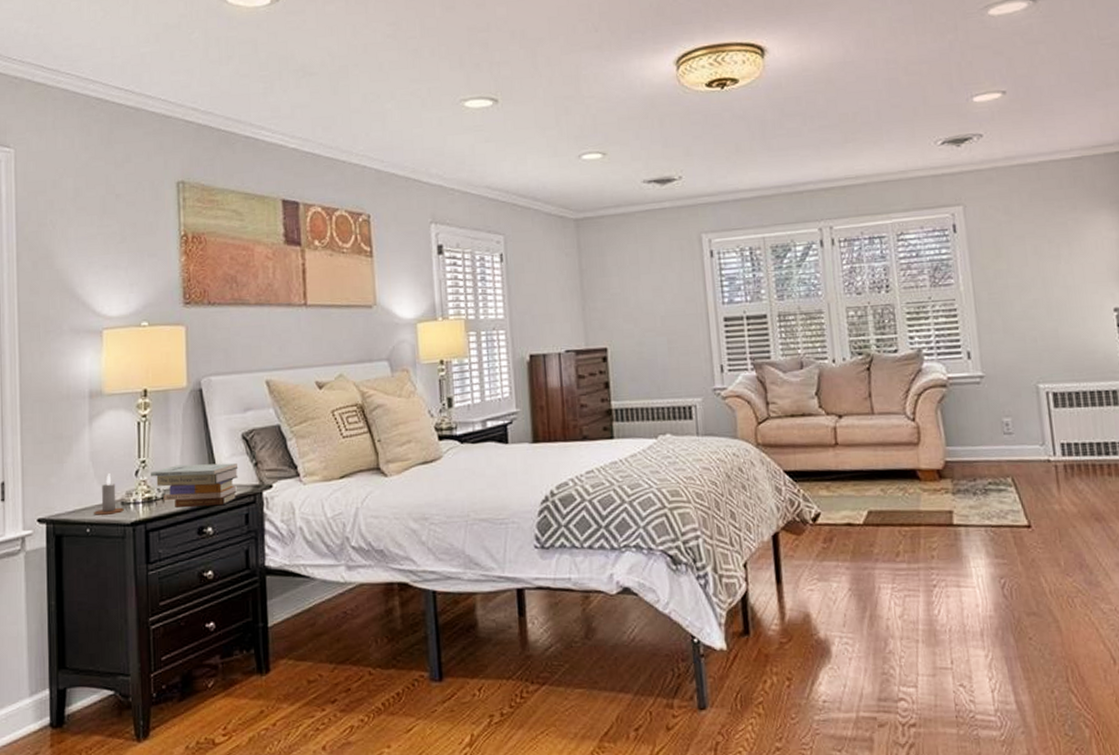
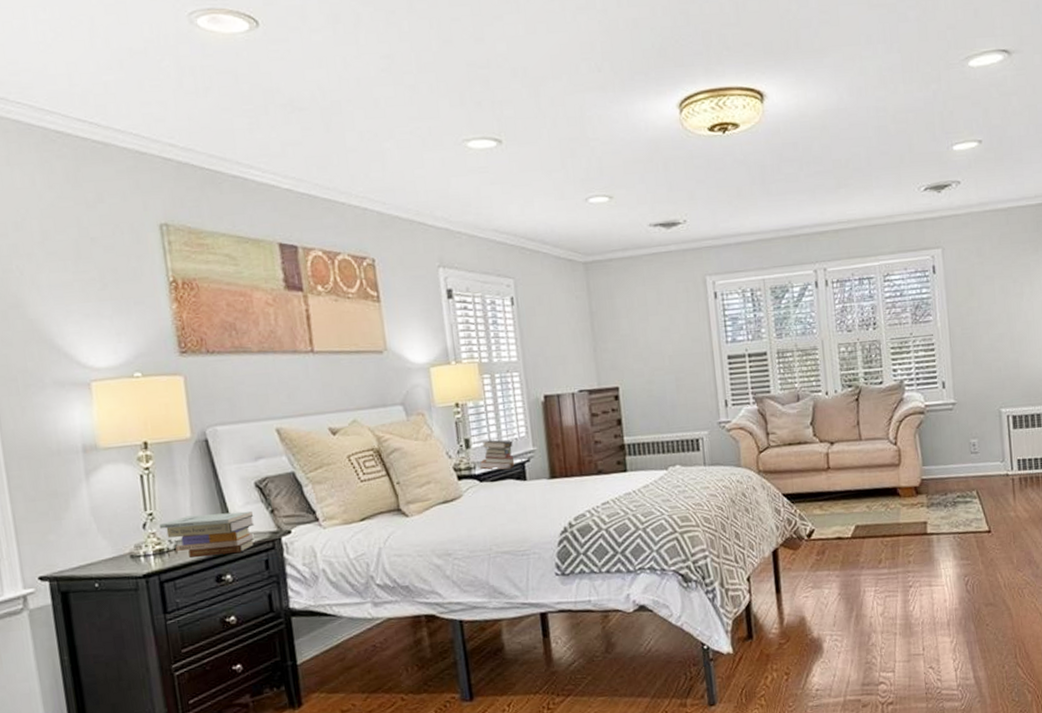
candle: present [94,473,124,515] -> none [101,528,134,570]
books: none [461,399,497,432] -> present [480,439,515,470]

